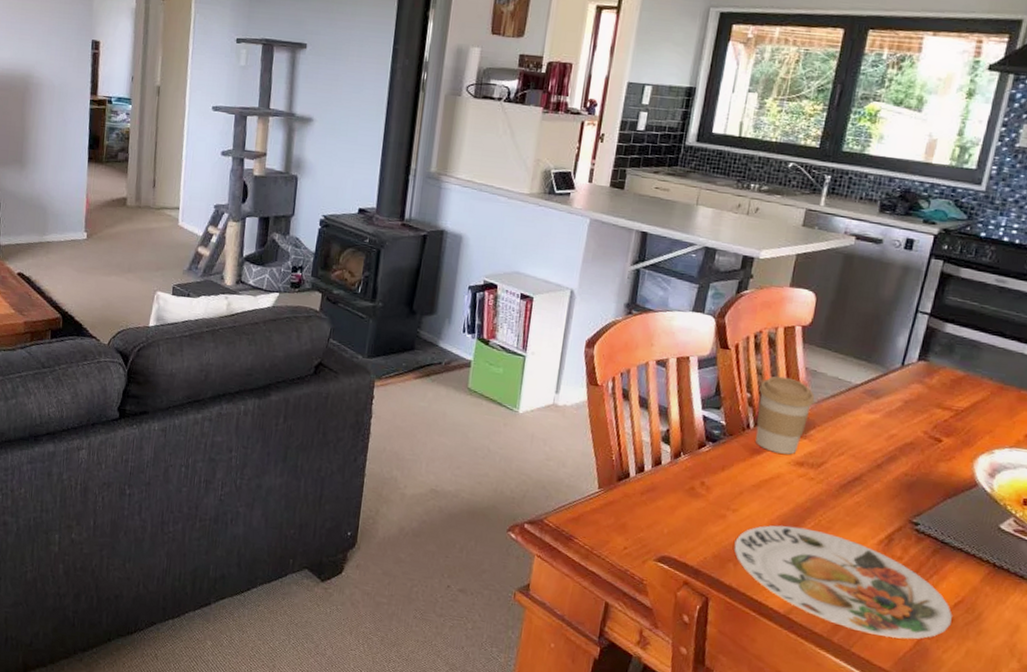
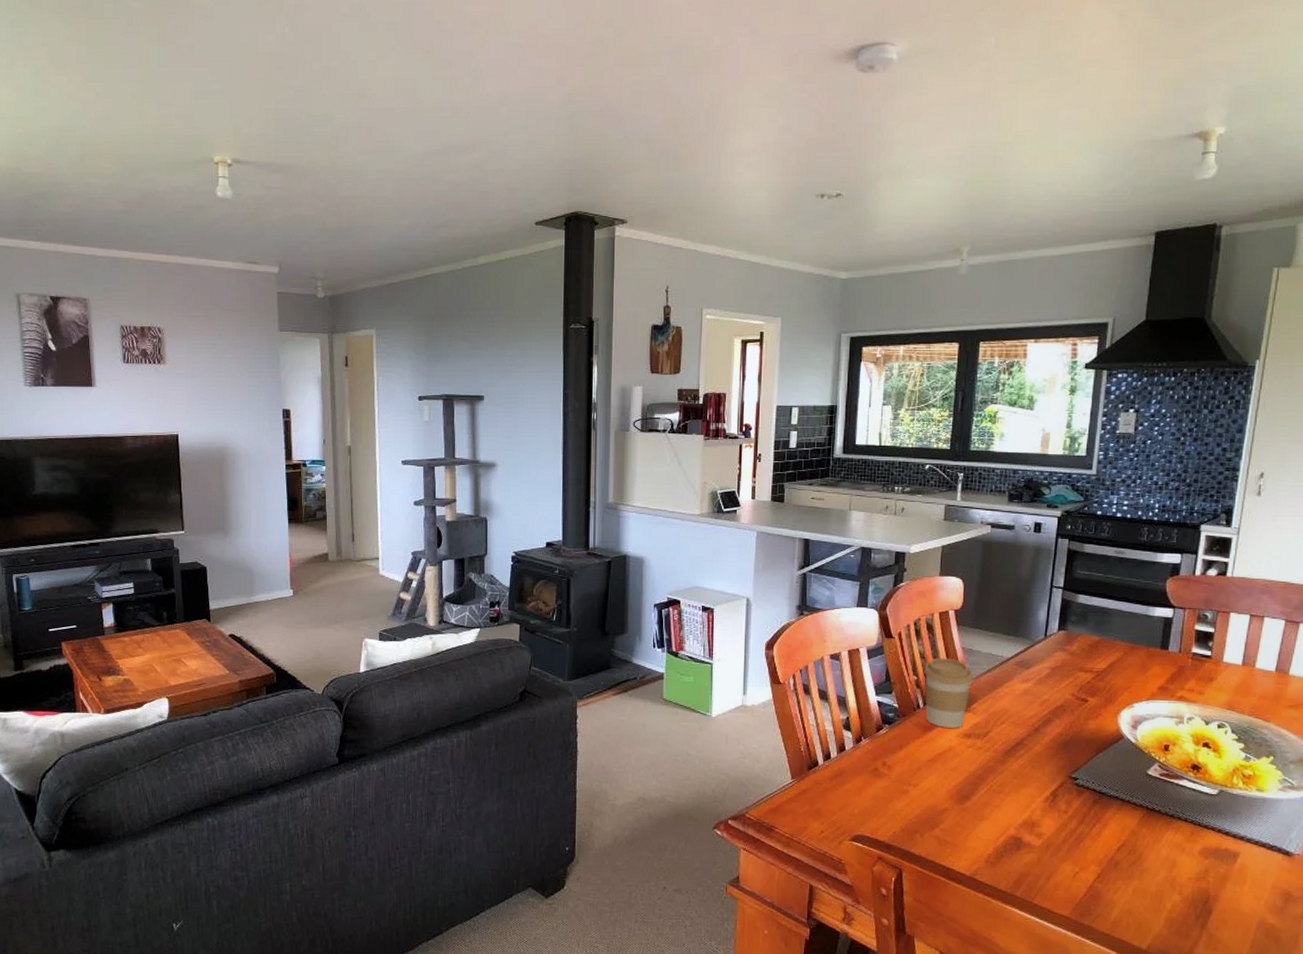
plate: present [734,525,952,639] -> none [919,793,1117,886]

